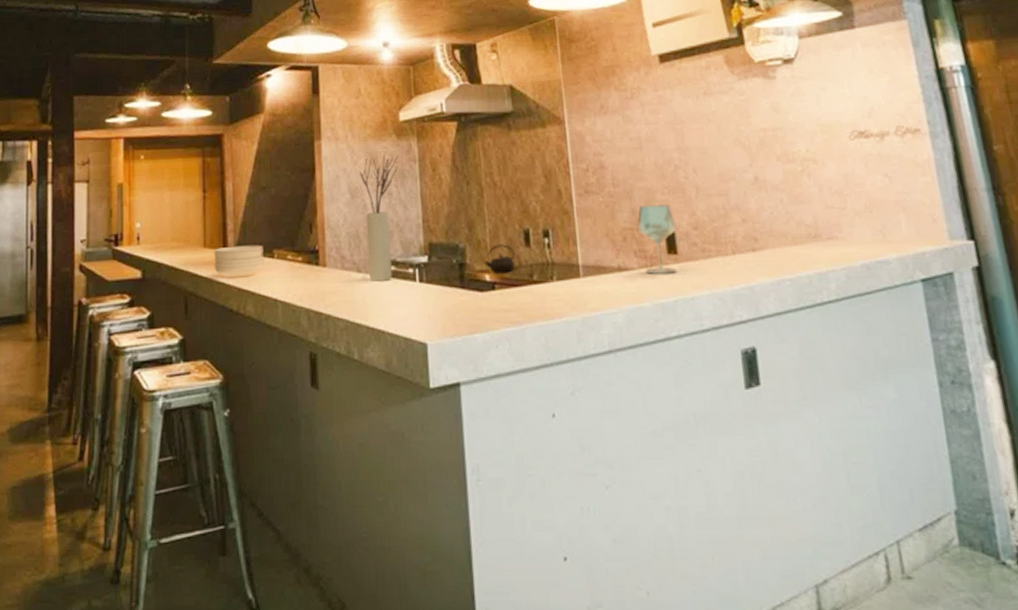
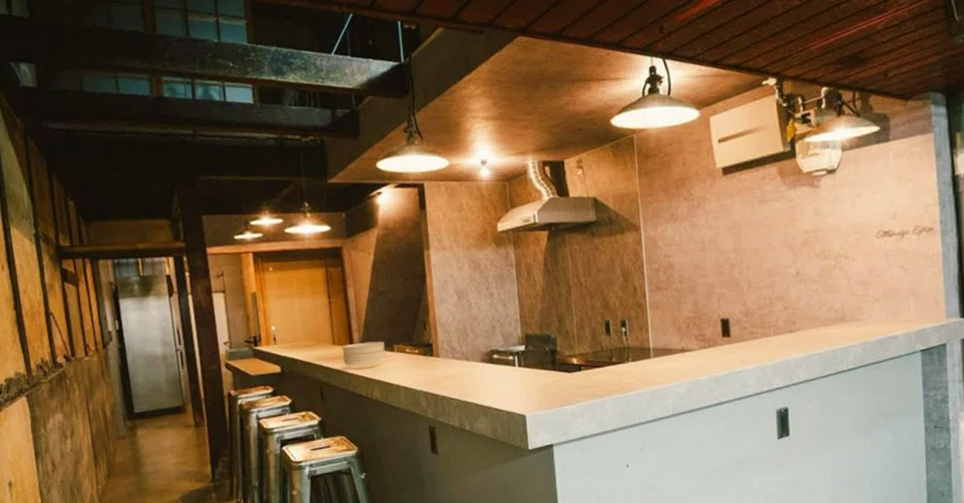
vase: present [360,153,399,282] -> none [465,260,498,368]
kettle: present [484,244,515,275] -> none [572,333,598,359]
wine glass: present [637,204,677,274] -> none [698,296,731,354]

